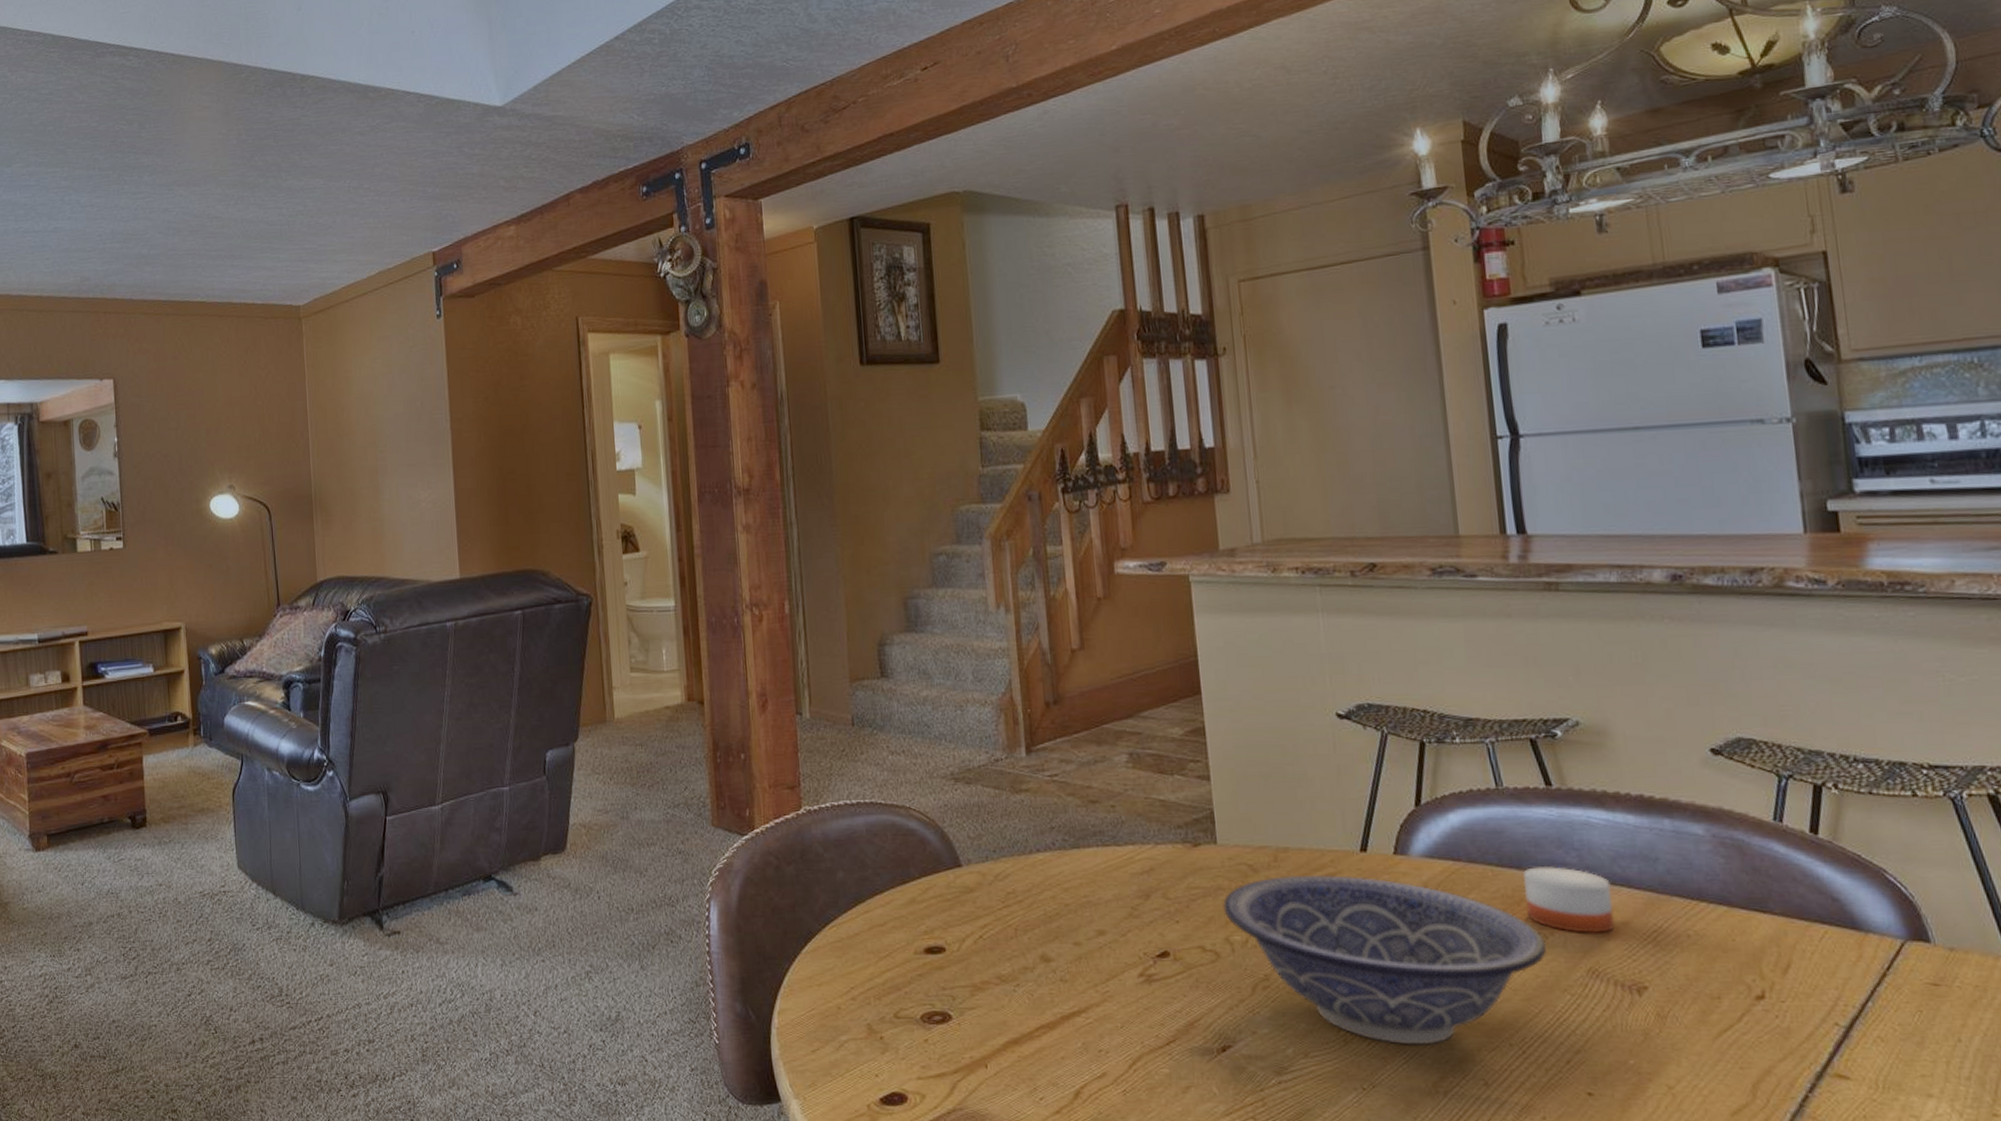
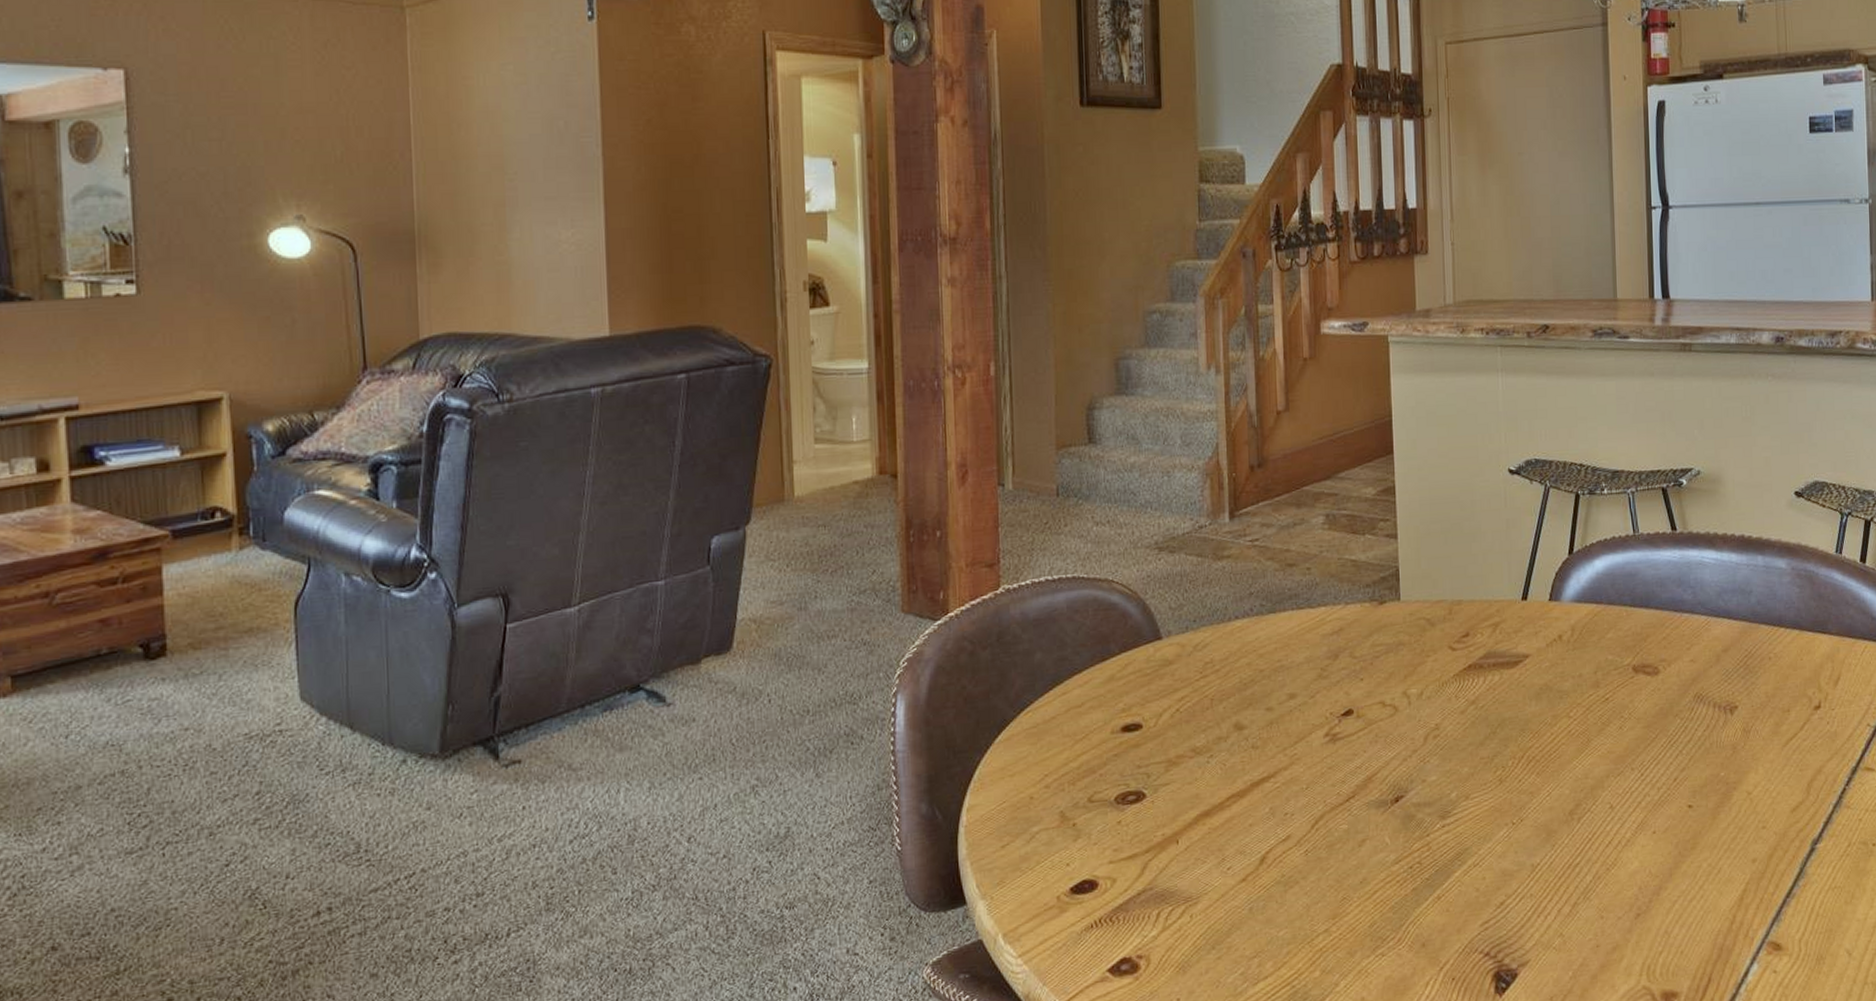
decorative bowl: present [1223,875,1546,1045] -> none [1403,623,1664,778]
candle: present [1522,865,1615,933] -> none [1649,602,1717,663]

